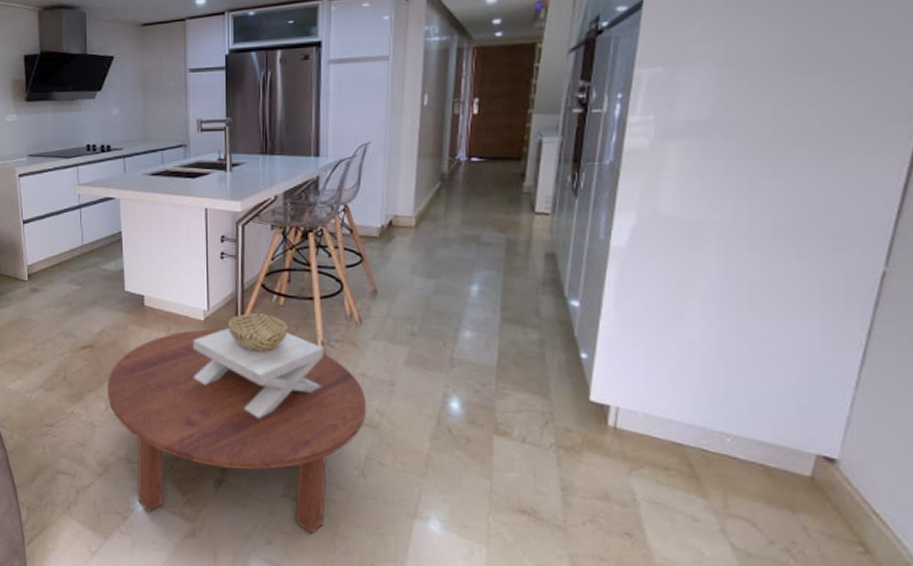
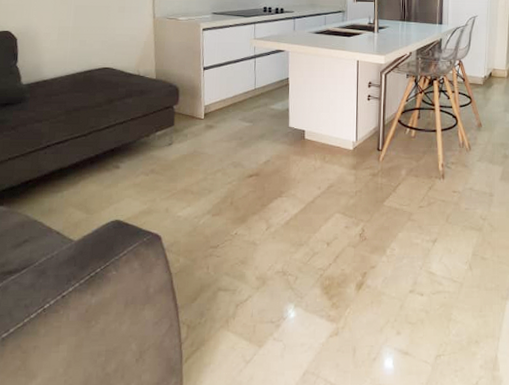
coffee table: present [107,329,367,534] -> none [269,157,474,322]
decorative bowl: present [193,313,324,418] -> none [343,143,443,228]

